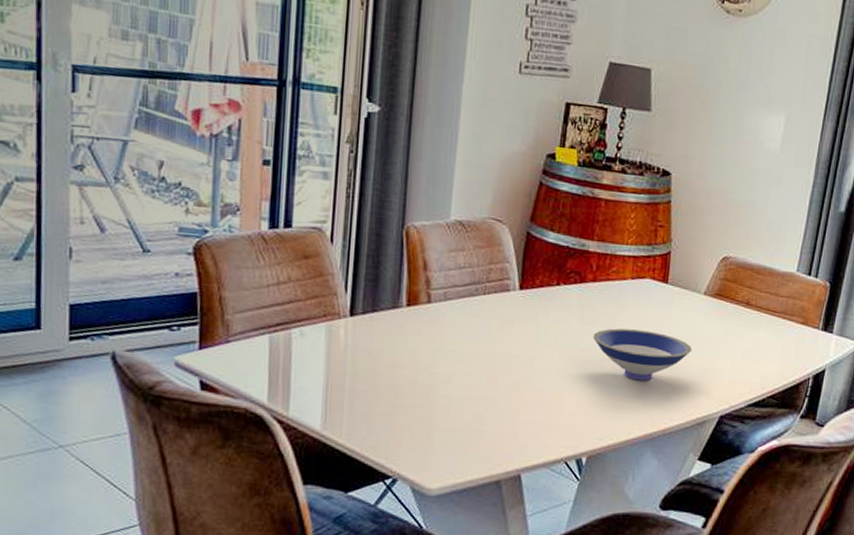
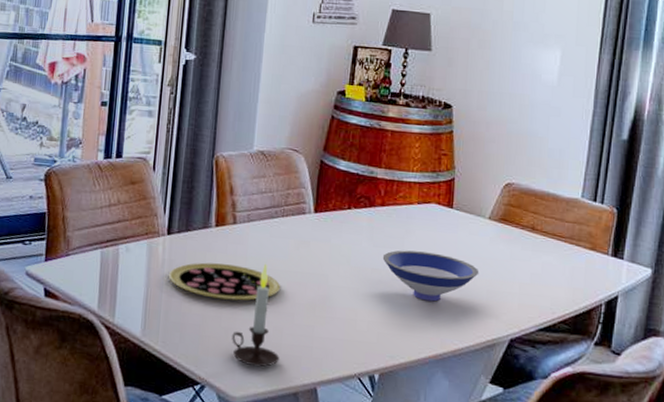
pizza: none [352,346,482,387] -> present [168,262,281,301]
candle: none [427,345,481,457] -> present [232,263,280,367]

